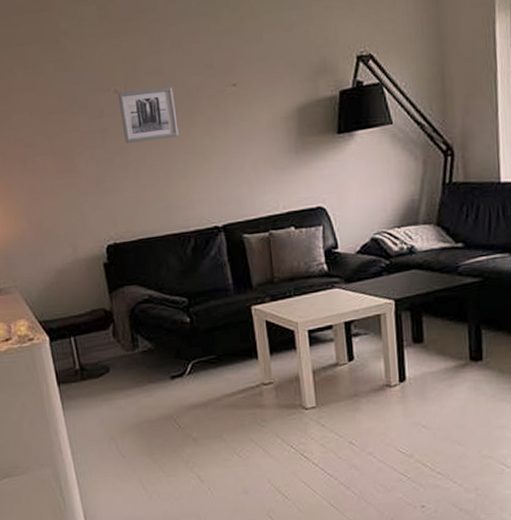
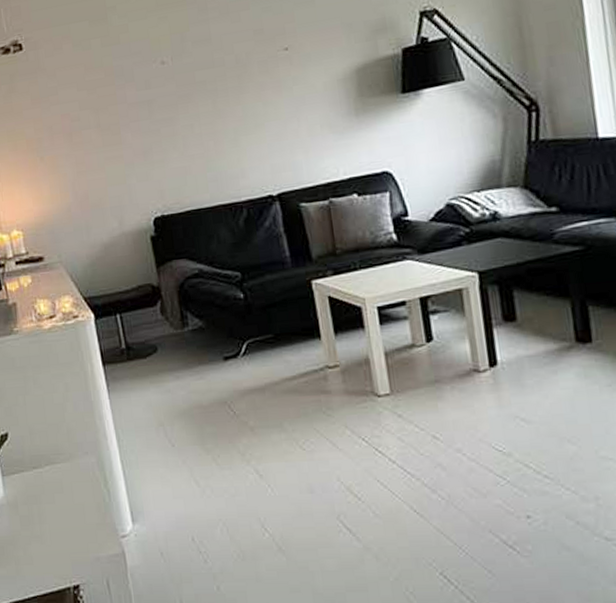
wall art: present [117,86,179,144] -> none [164,54,229,114]

